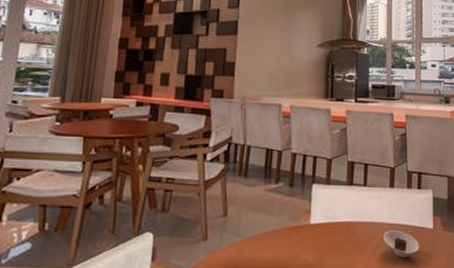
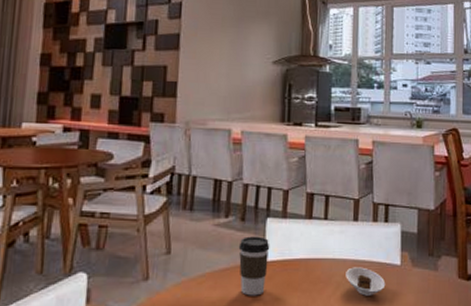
coffee cup: none [287,201,316,256] -> present [238,236,270,296]

